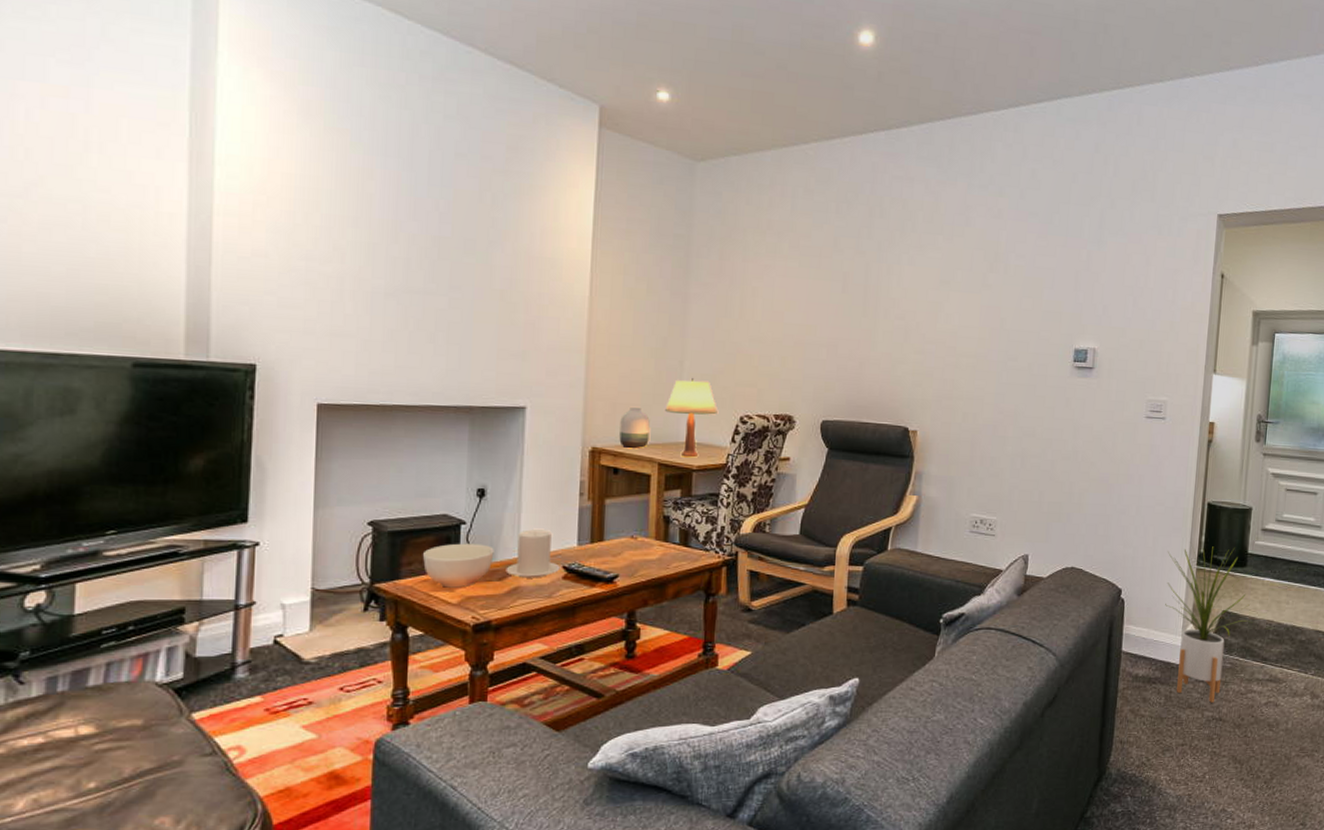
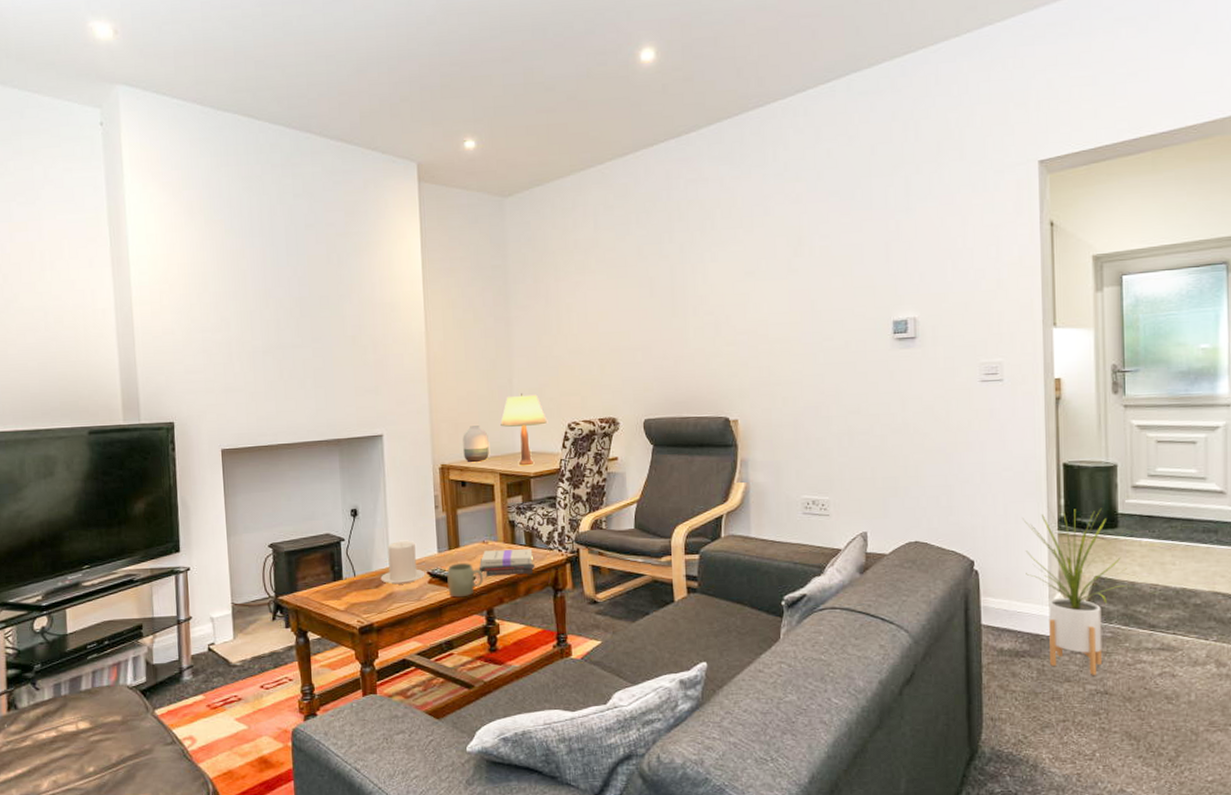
bowl: present [423,543,494,588] -> none [314,557,370,597]
mug: none [585,559,629,597] -> present [447,563,484,598]
books: none [624,547,687,576] -> present [479,548,535,576]

